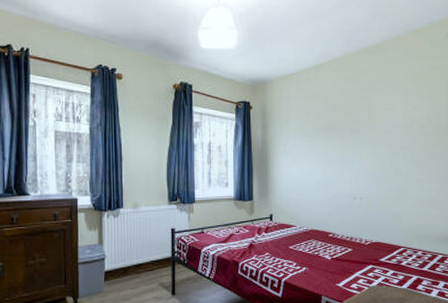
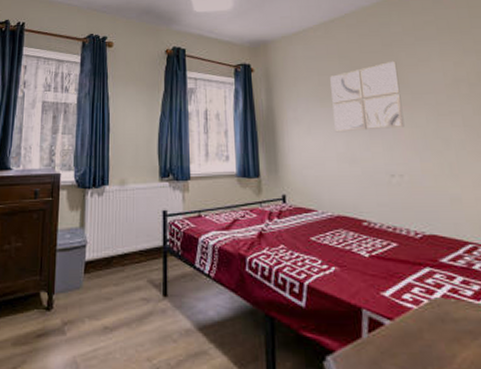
wall art: none [316,103,369,164] -> present [330,60,405,132]

